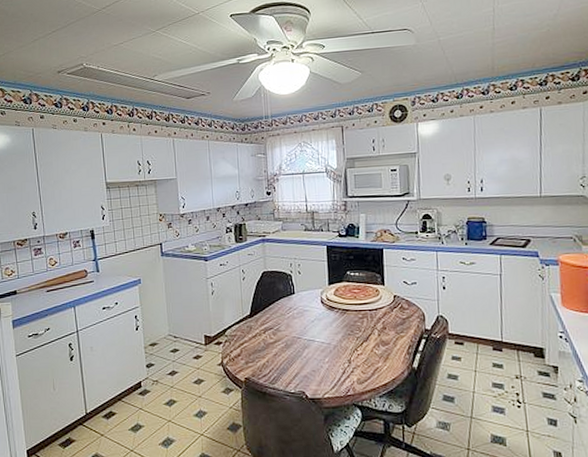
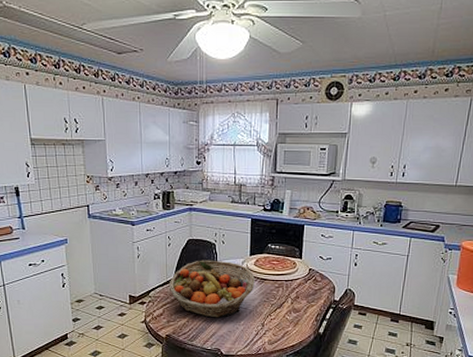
fruit basket: none [246,292,337,356] -> present [170,260,255,318]

